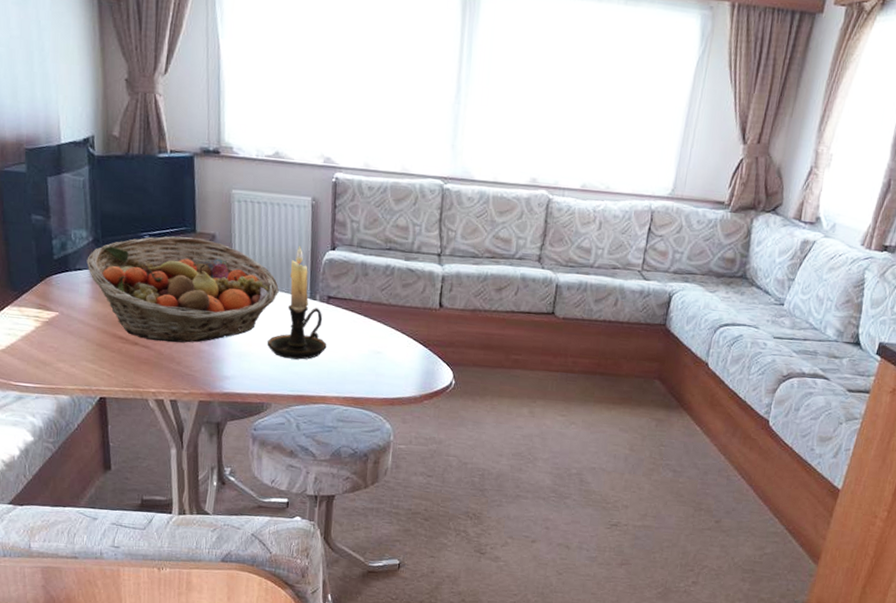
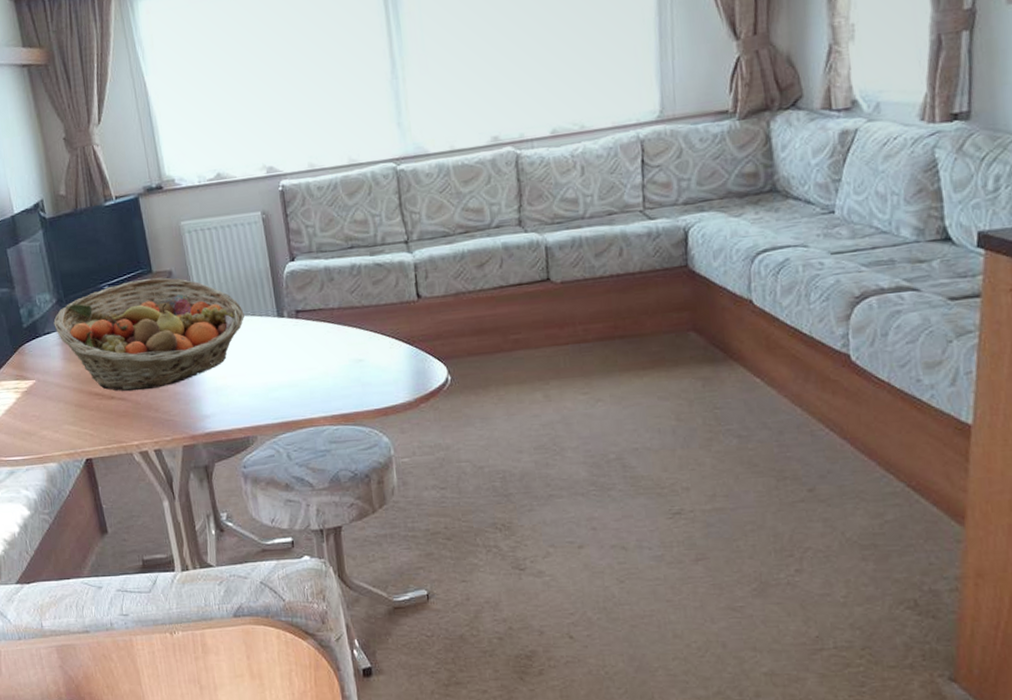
candle holder: present [266,246,327,360] -> none [241,264,304,385]

